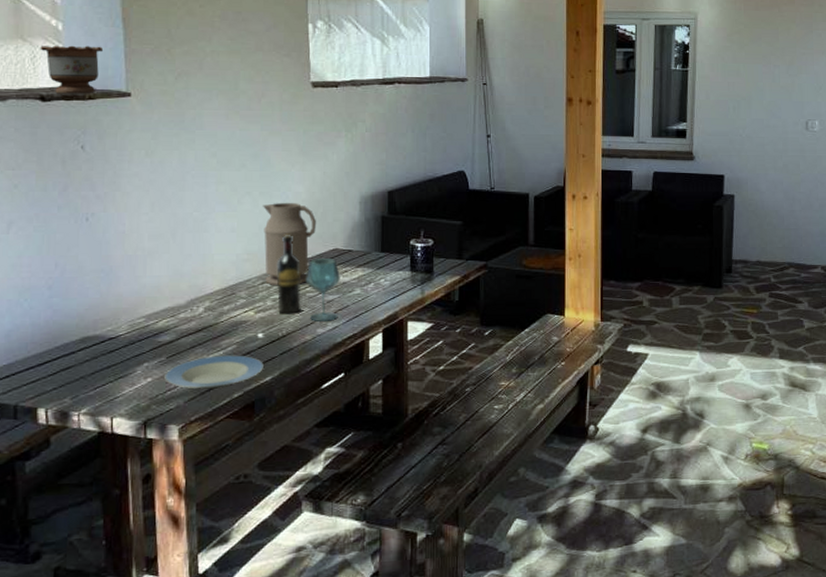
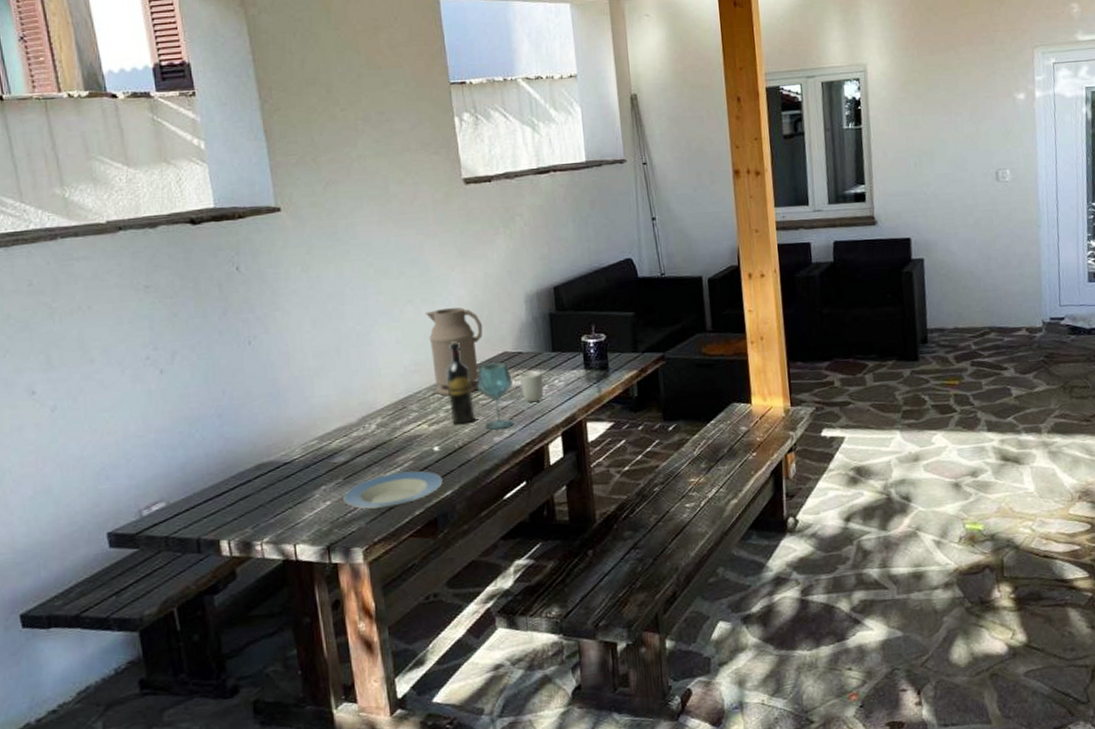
flower pot: present [40,45,104,94] -> none [184,162,249,216]
cup: none [348,269,370,299] -> present [520,371,544,403]

